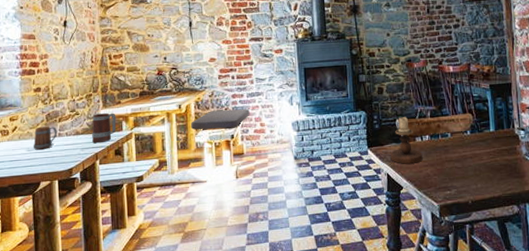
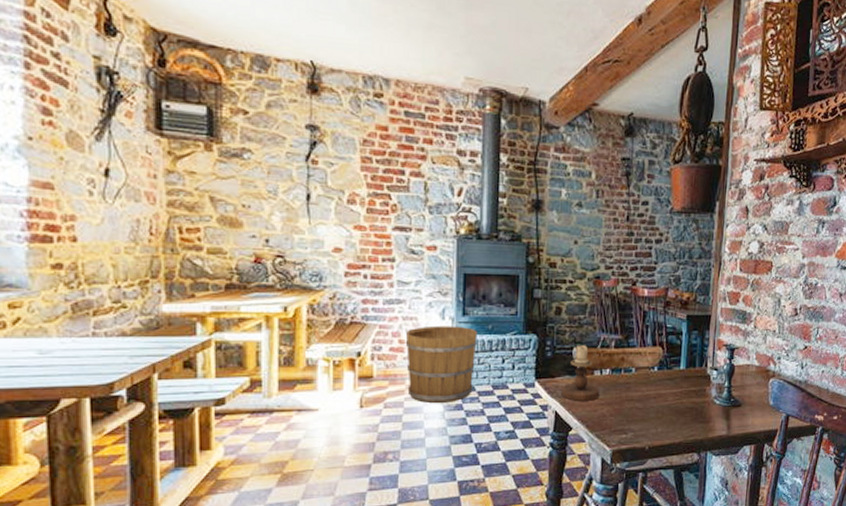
beer mug: present [33,126,57,150] -> none [48,320,90,353]
beer mug: present [92,113,117,144] -> none [147,309,187,351]
cushion: present [190,108,250,130] -> none [299,318,386,343]
wooden barrel: none [264,109,319,172] -> present [405,325,477,403]

